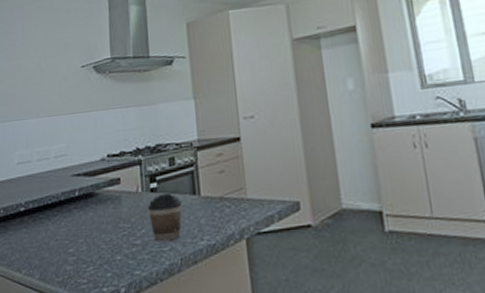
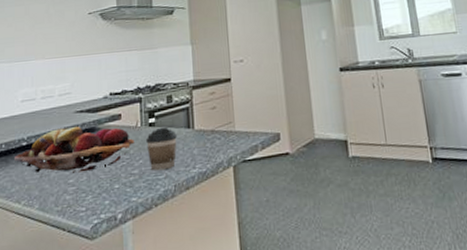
fruit basket: none [12,190,136,243] -> present [13,126,134,175]

